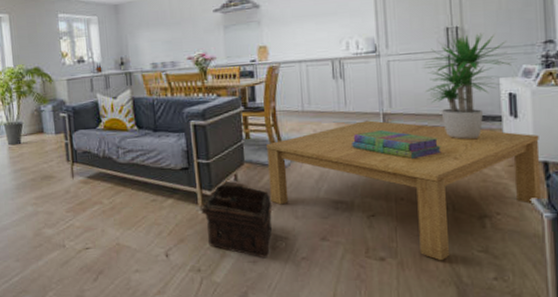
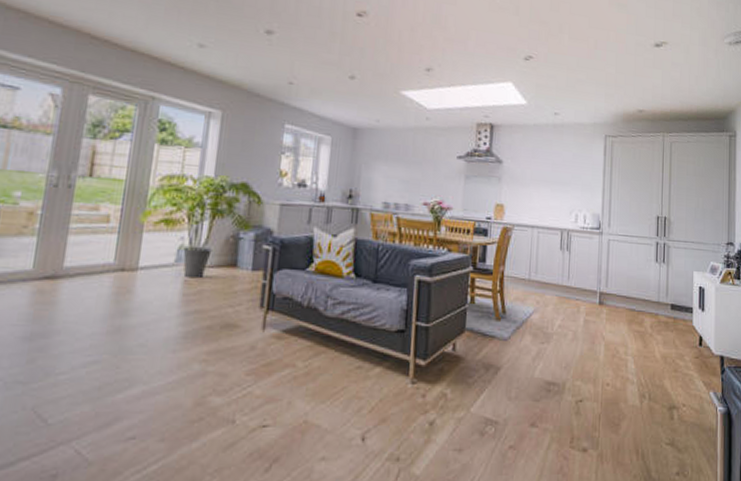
basket: present [195,185,273,259] -> none [406,355,487,446]
coffee table: present [265,120,542,261] -> none [486,298,719,454]
stack of books: present [352,130,442,160] -> none [570,309,644,343]
potted plant: present [423,33,517,139] -> none [636,225,707,327]

